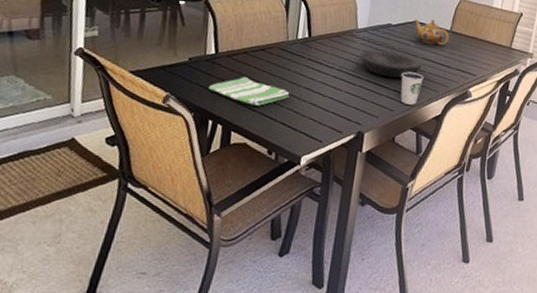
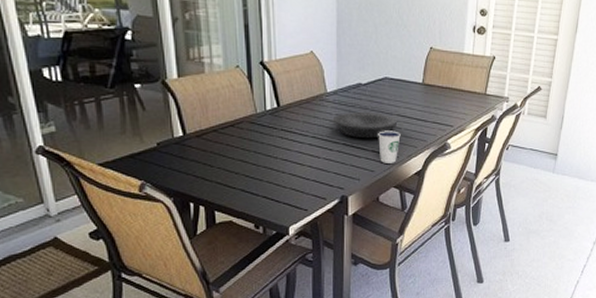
dish towel: present [208,77,290,106] -> none [183,156,268,183]
teapot: present [414,19,450,46] -> none [384,74,423,100]

